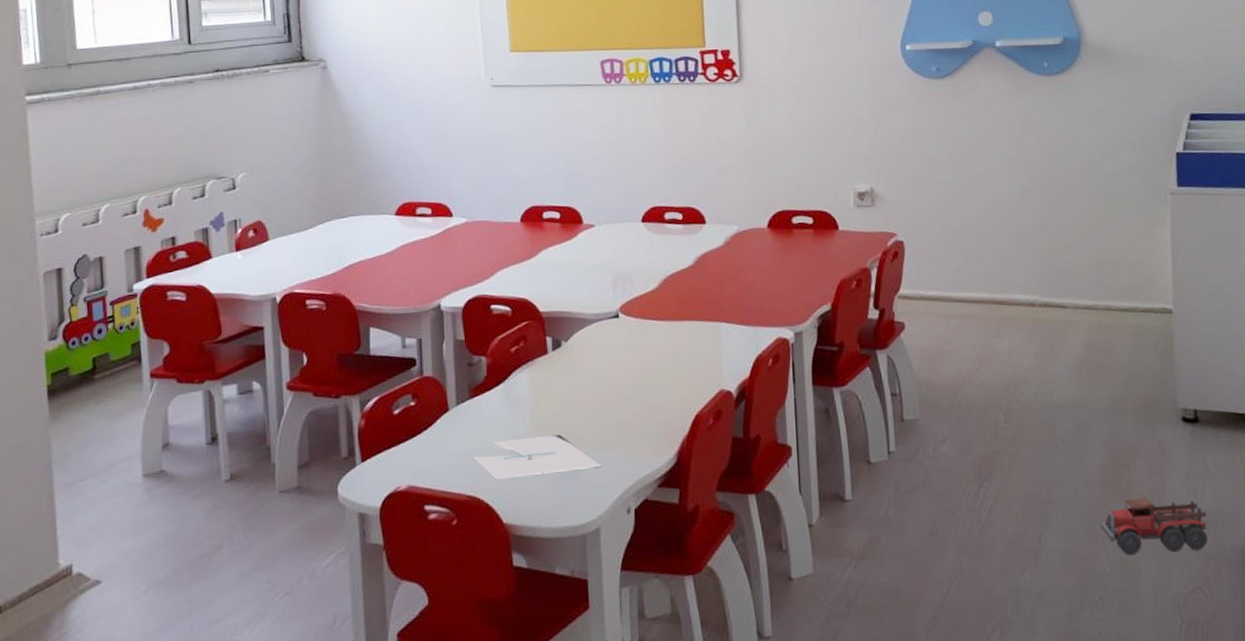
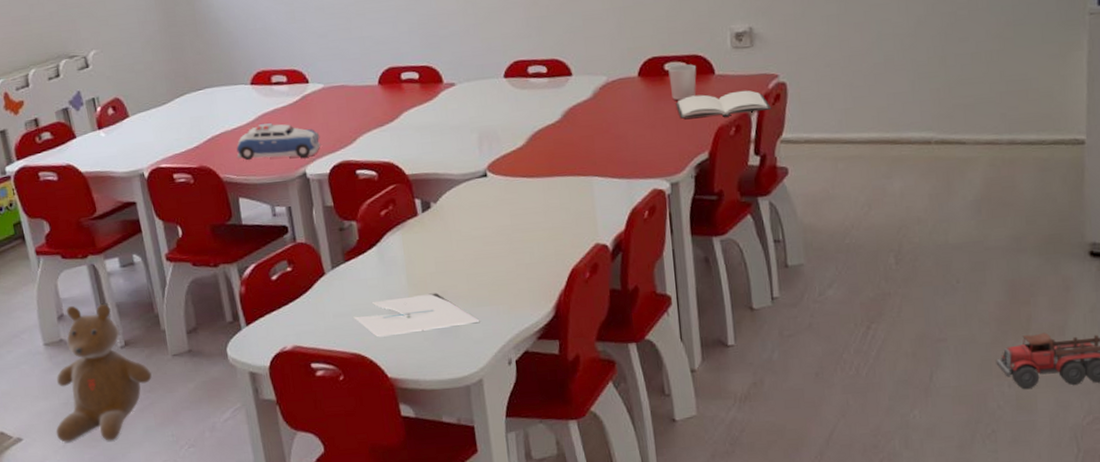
stuffed bear: none [140,432,254,587] -> present [55,303,152,443]
toy car: none [372,253,459,290] -> present [236,123,321,161]
cup: none [796,218,822,253] -> present [668,64,697,101]
book: none [801,246,891,271] -> present [675,90,772,119]

